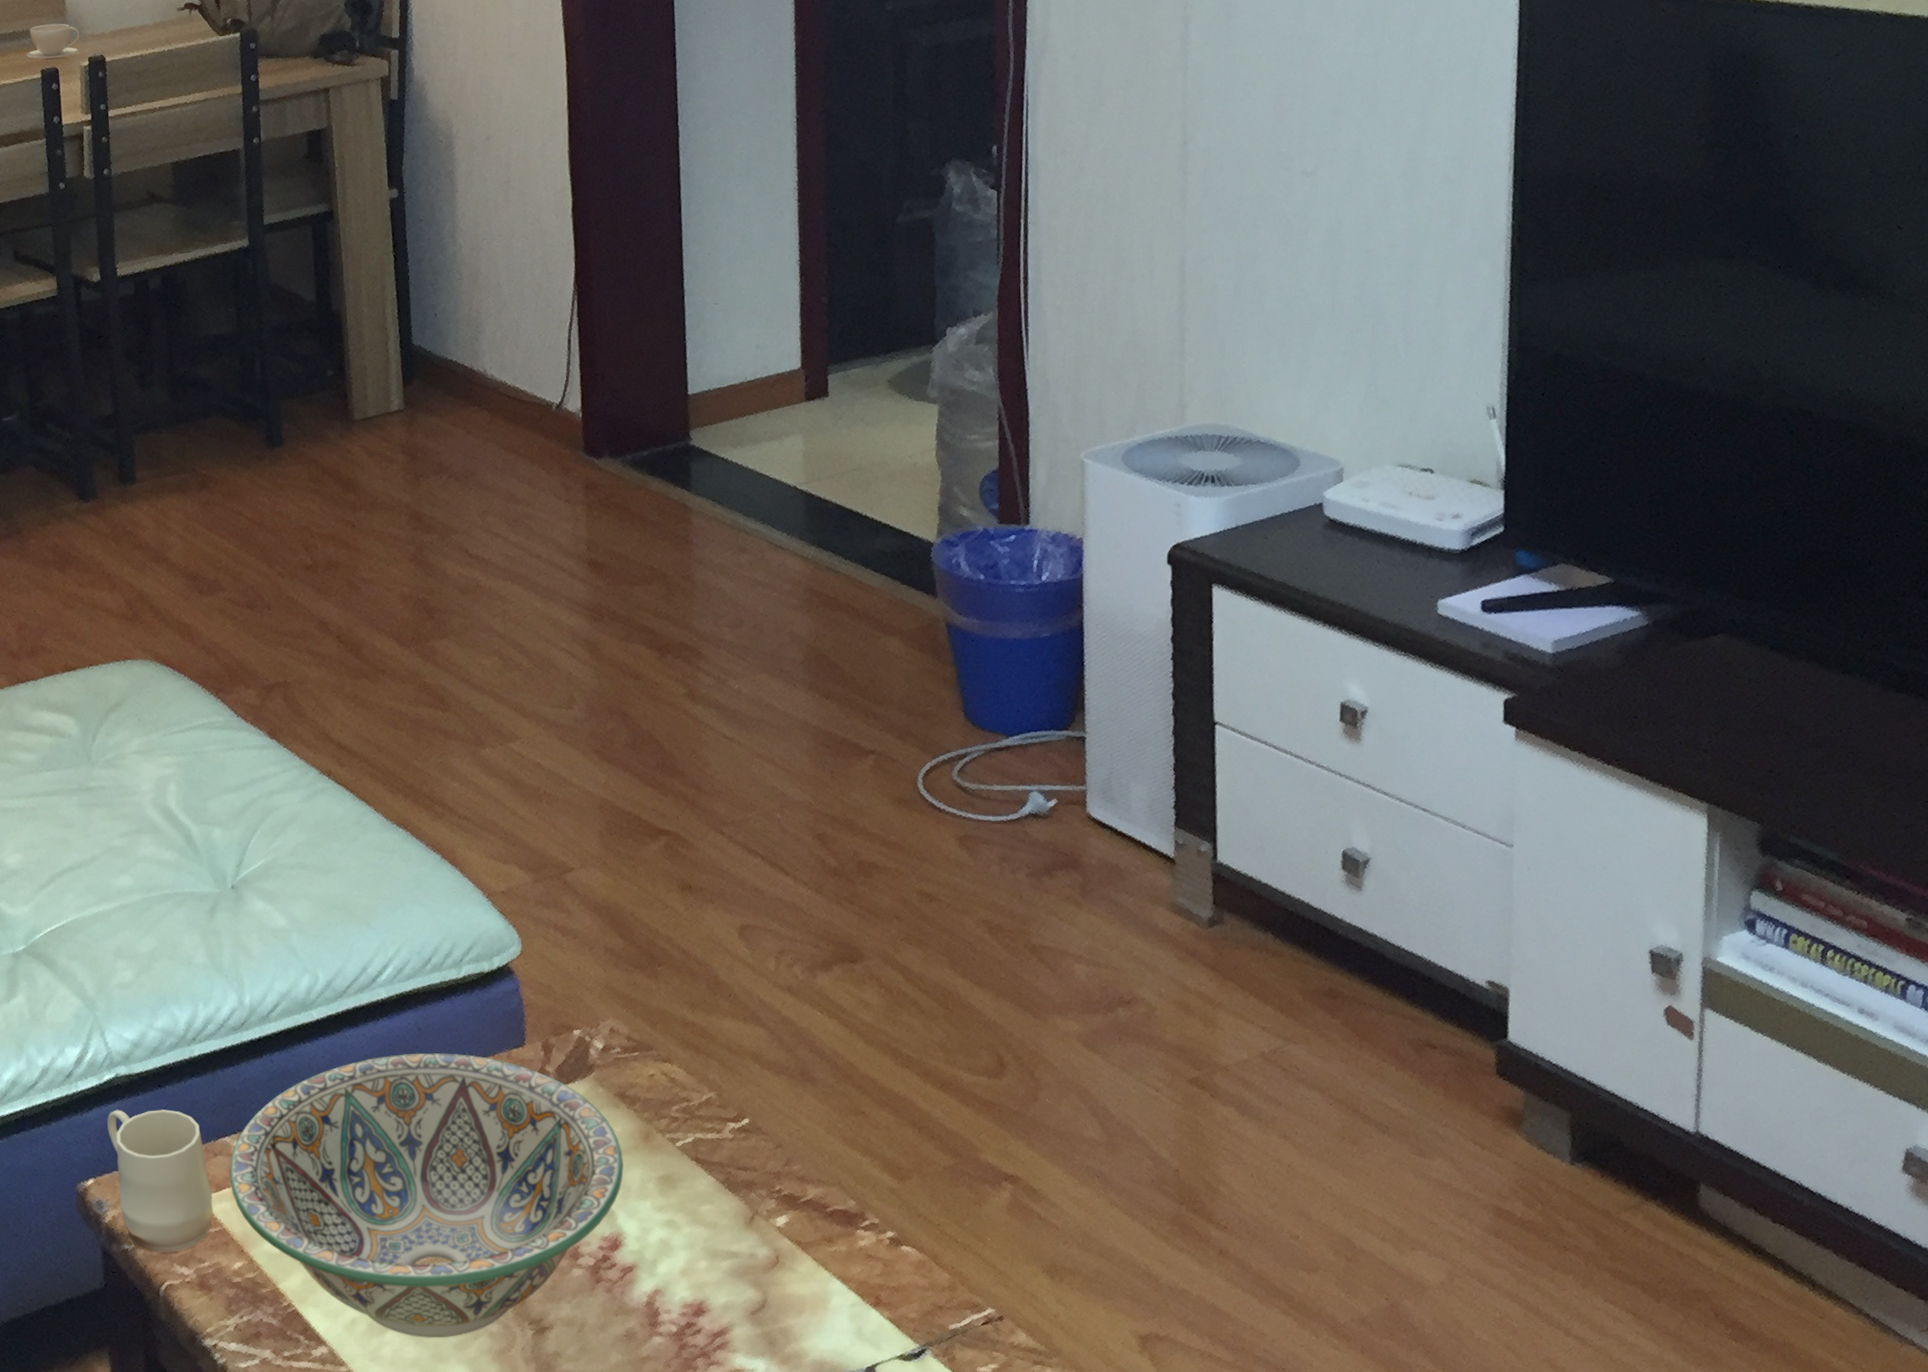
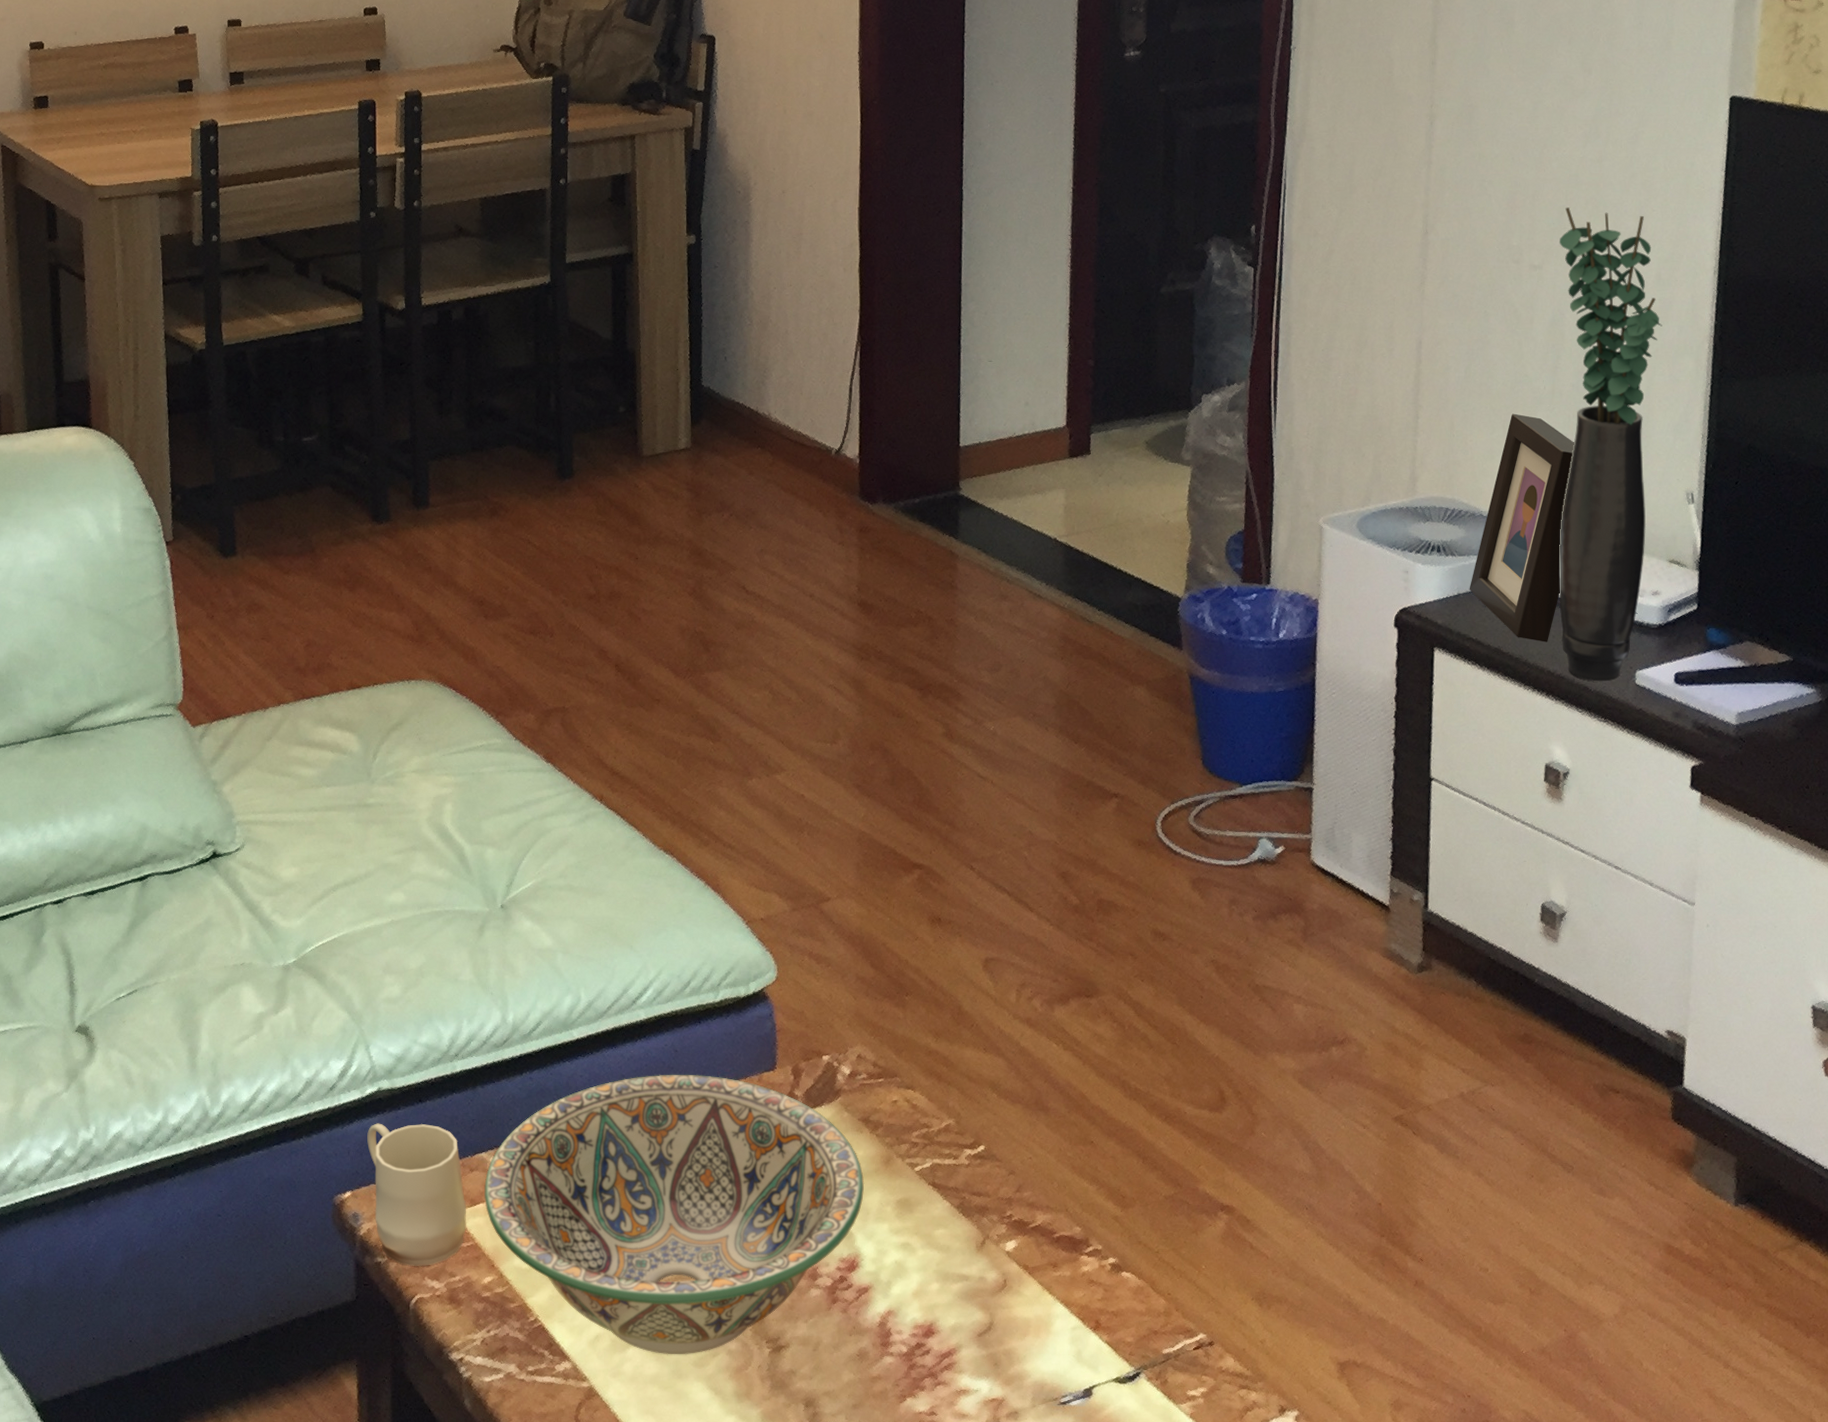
teacup: present [26,23,81,60] -> none [345,57,399,92]
picture frame: none [1248,331,1359,574] -> present [1469,413,1574,642]
vase: none [1333,107,1453,613] -> present [1558,207,1662,682]

